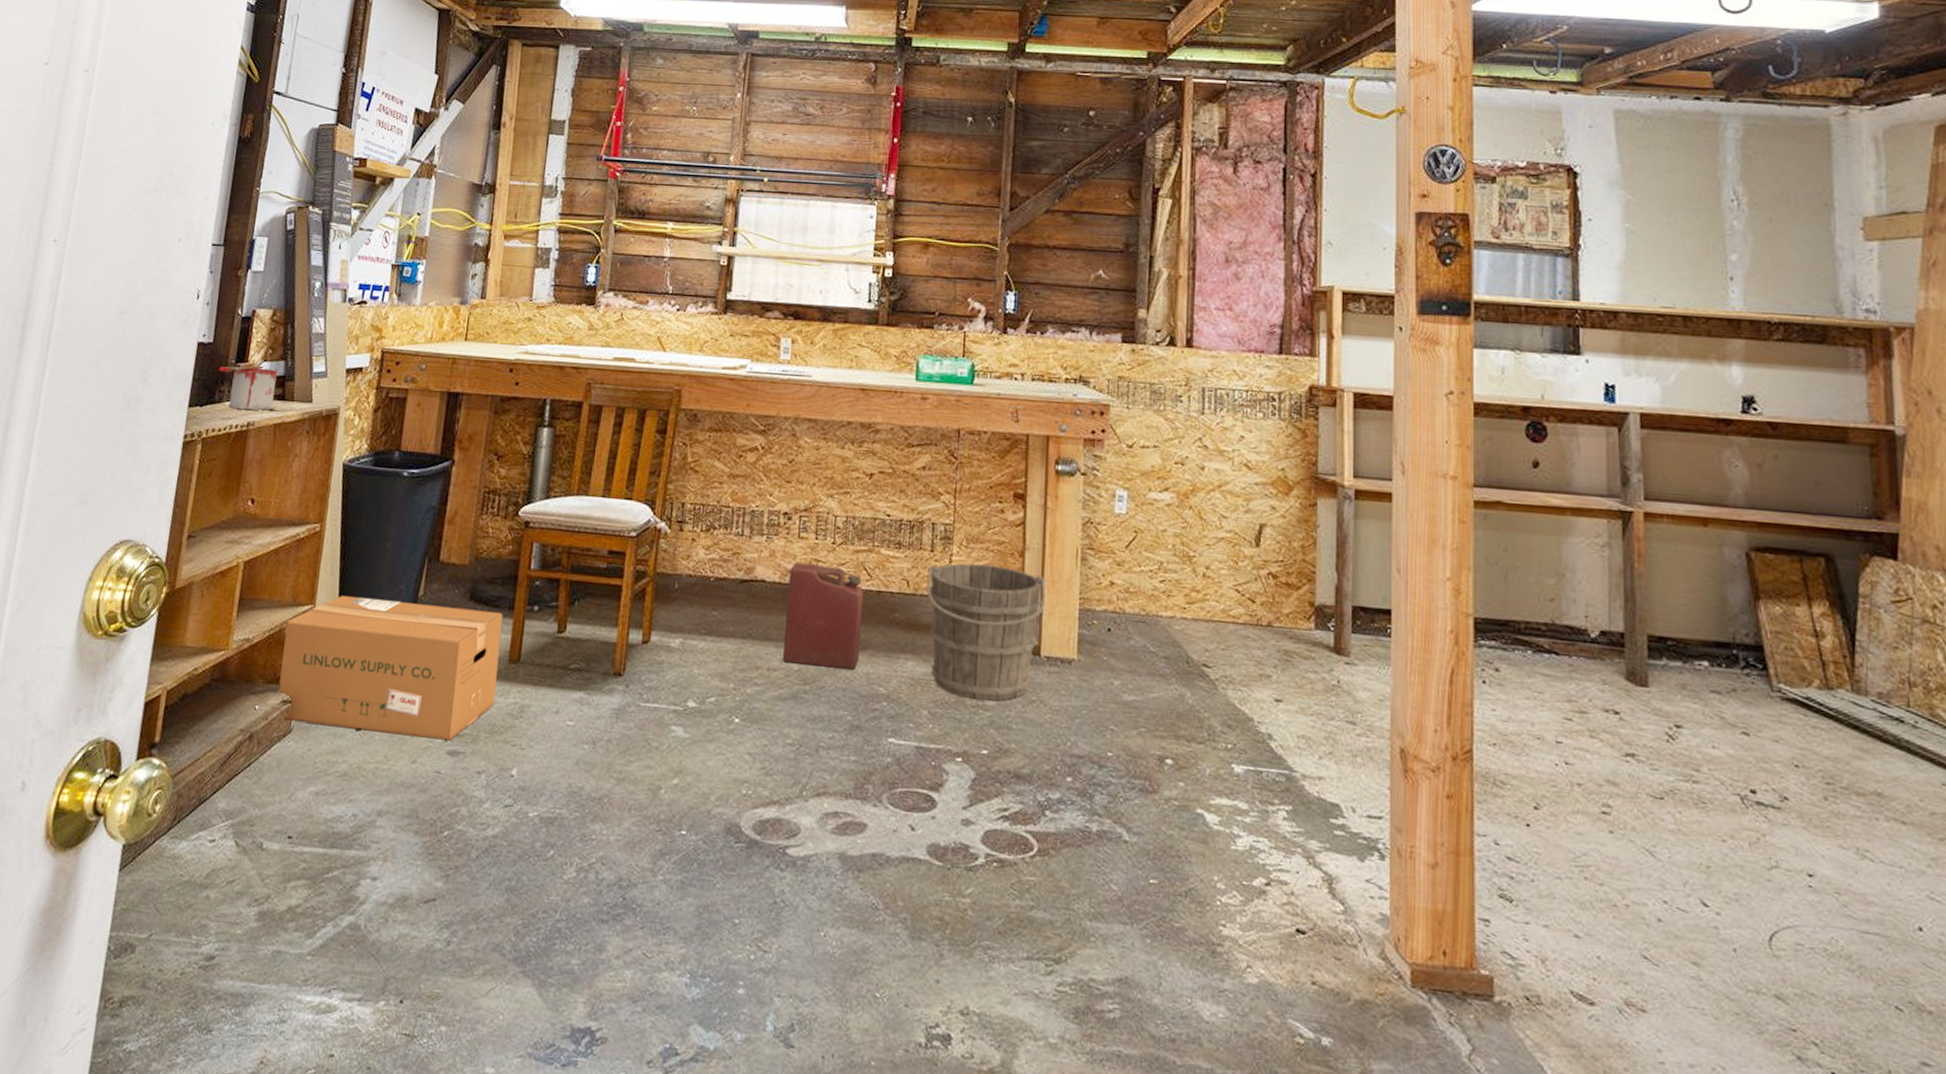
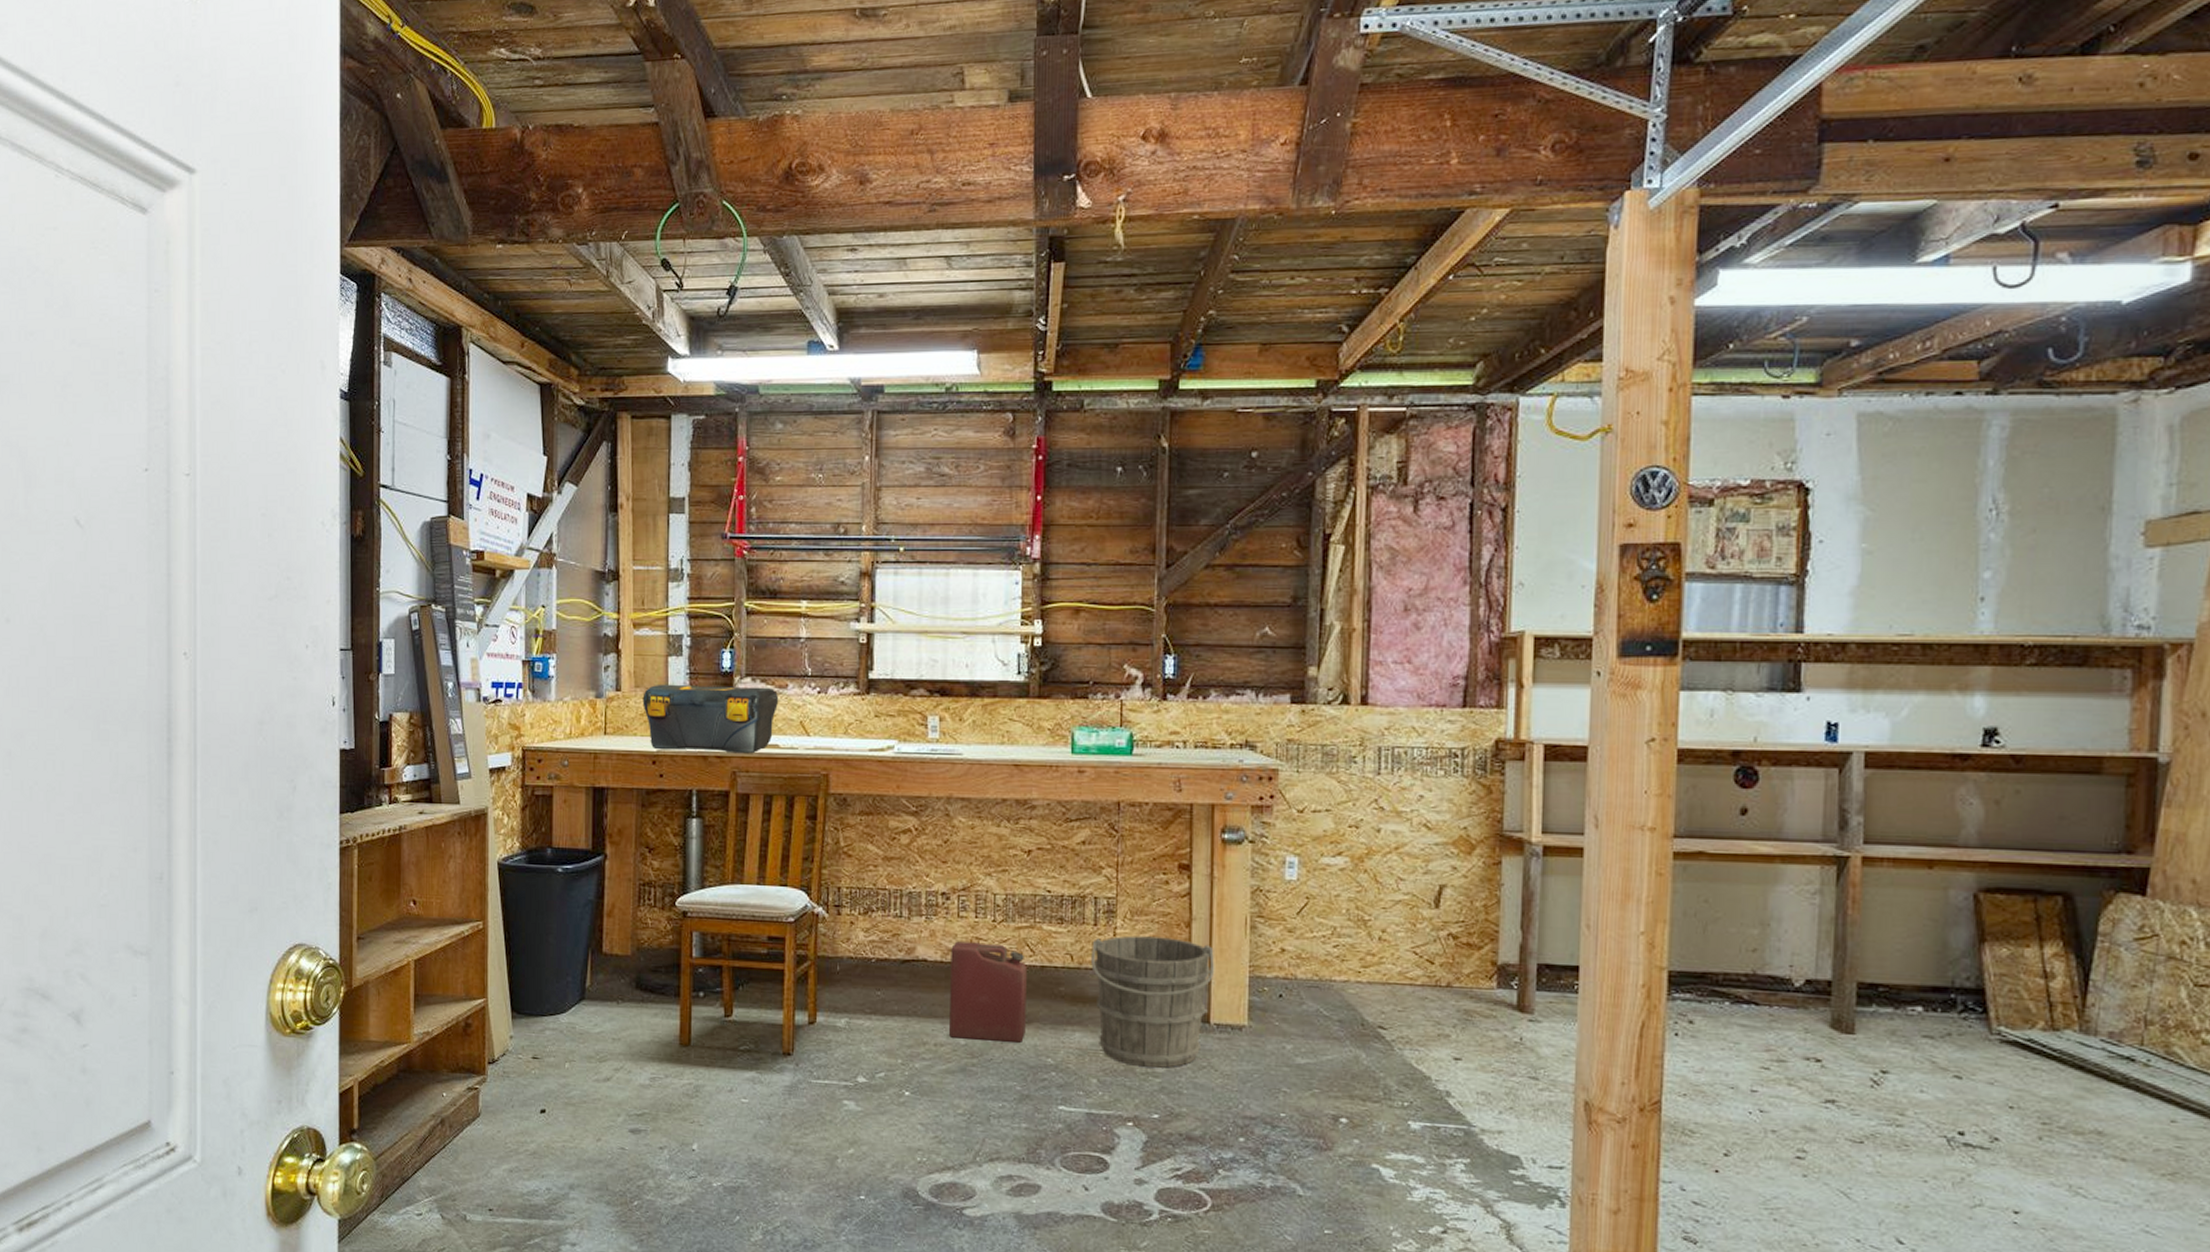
paint can: present [219,365,277,411] -> none [364,769,422,815]
box: present [278,596,503,741] -> none [462,989,670,1120]
toolbox: none [505,294,639,367] -> present [642,684,779,754]

